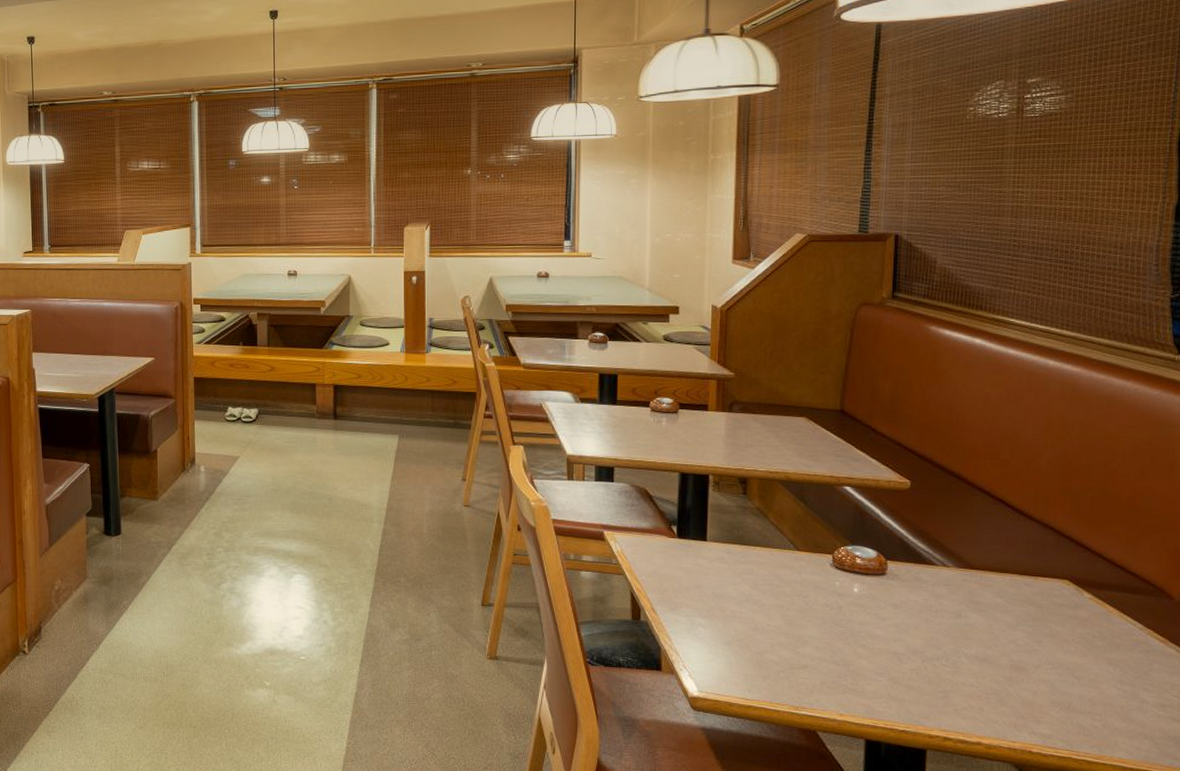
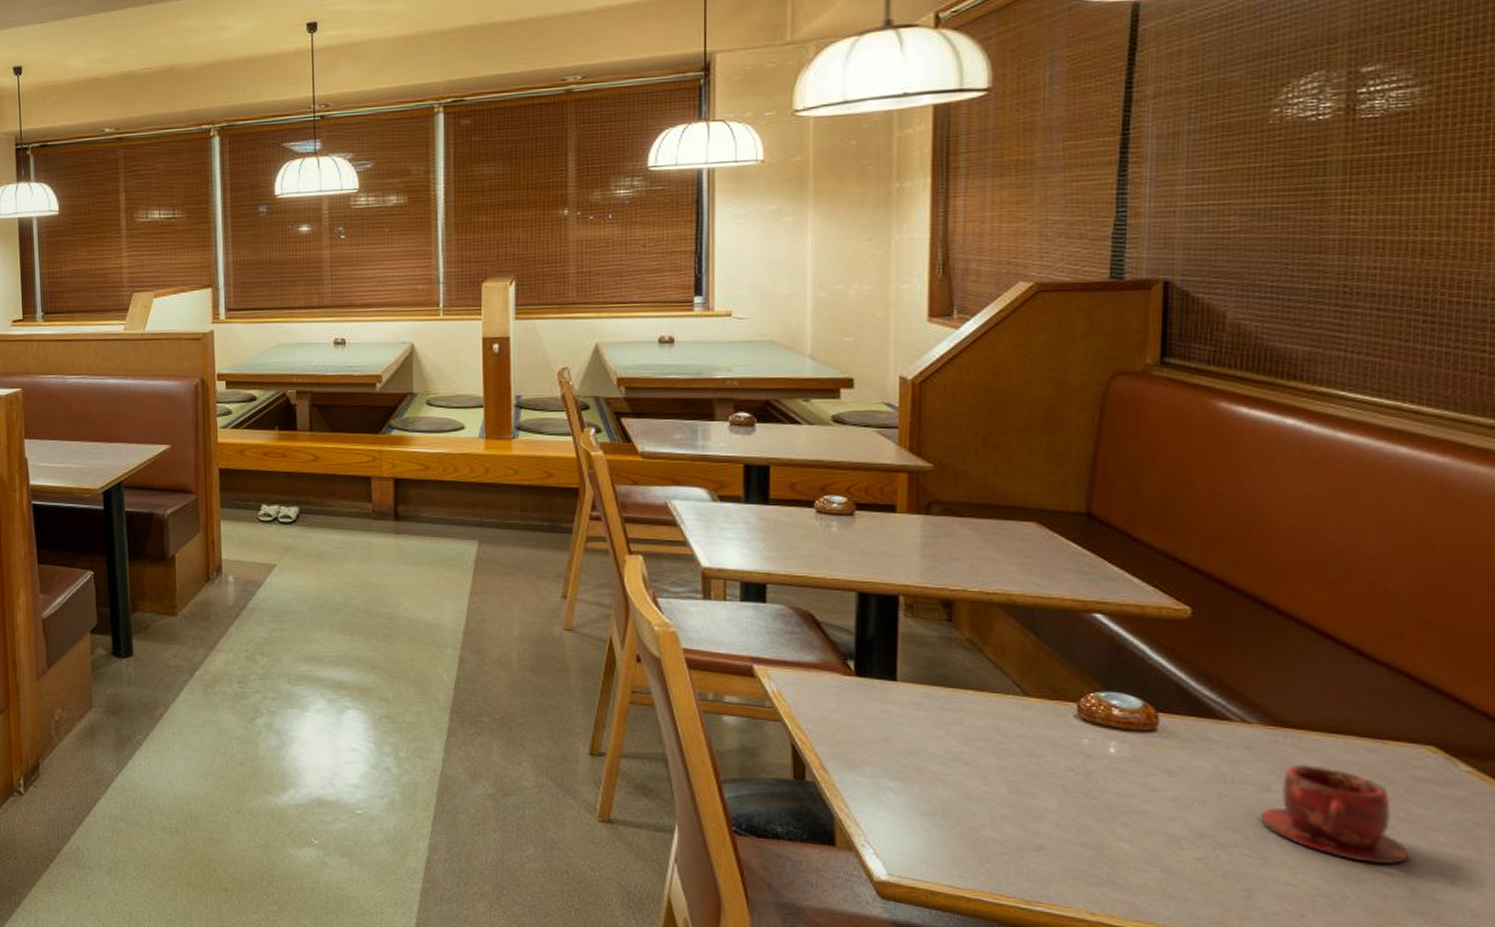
teacup: none [954,596,1052,668] -> present [1260,764,1410,864]

